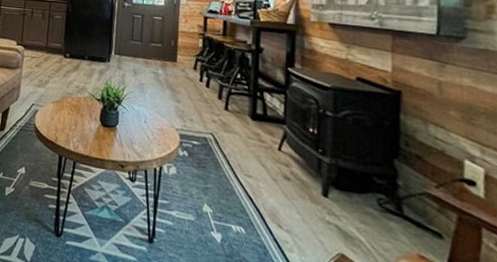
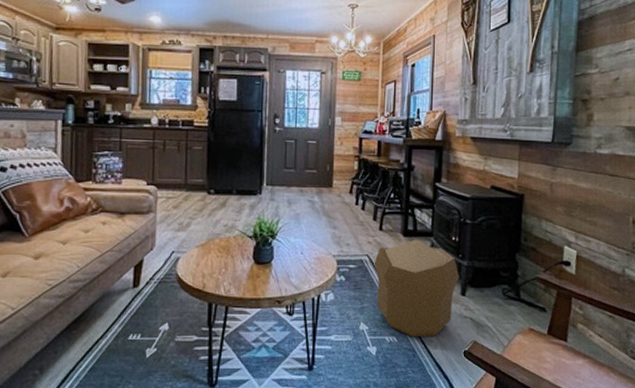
pouf: none [219,124,319,237] -> present [374,239,459,337]

